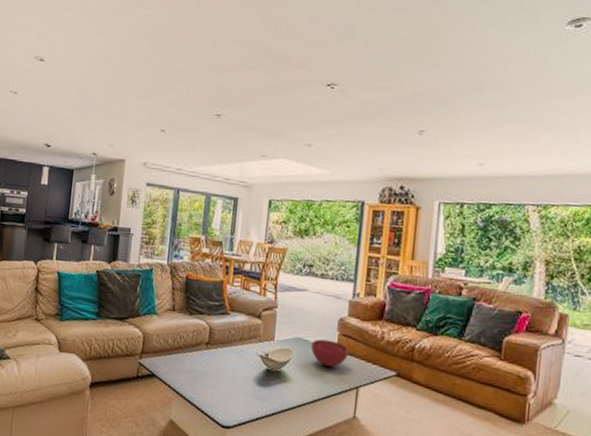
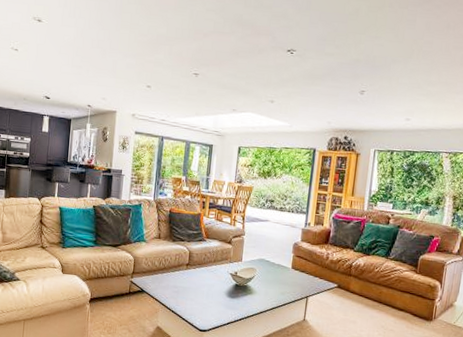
bowl: present [311,339,349,368] -> none [271,259,301,282]

